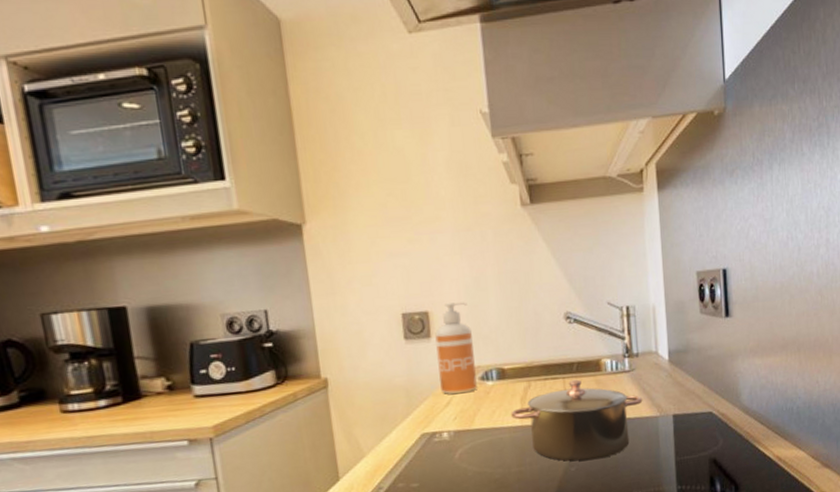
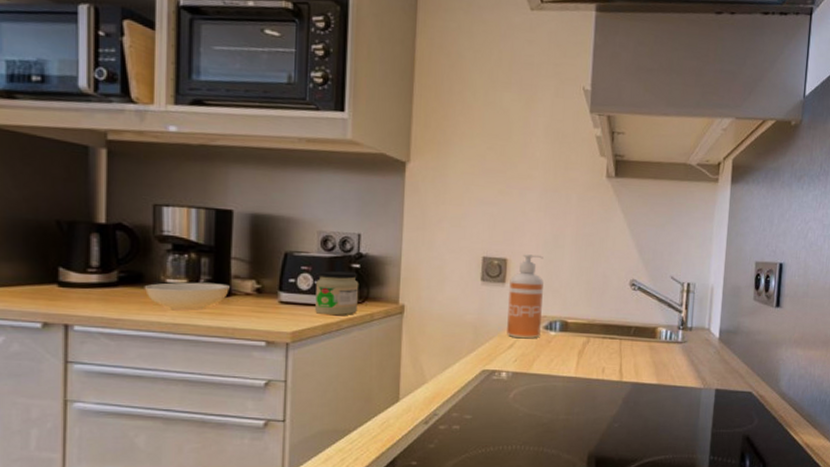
bowl: none [48,386,140,424] -> present [144,282,231,311]
jar: none [229,352,279,403] -> present [315,270,359,316]
cooking pot: present [511,379,643,461] -> none [567,342,690,420]

